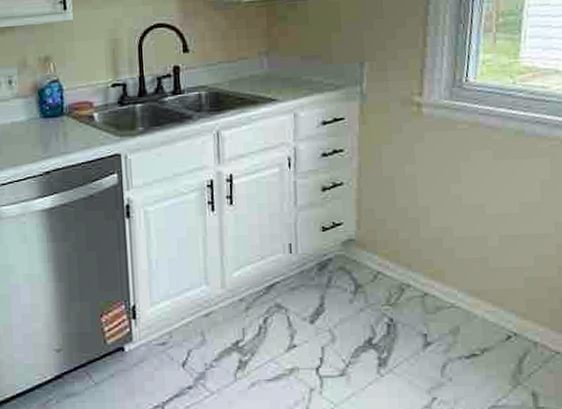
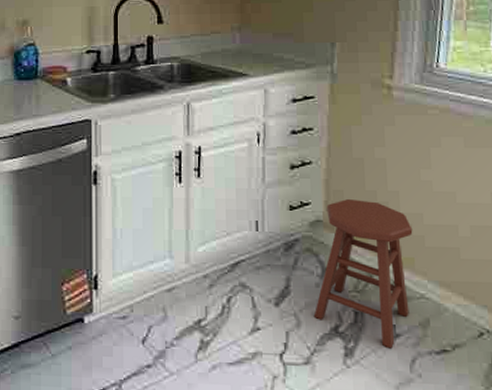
stool: none [348,217,443,356] -> present [313,199,413,349]

